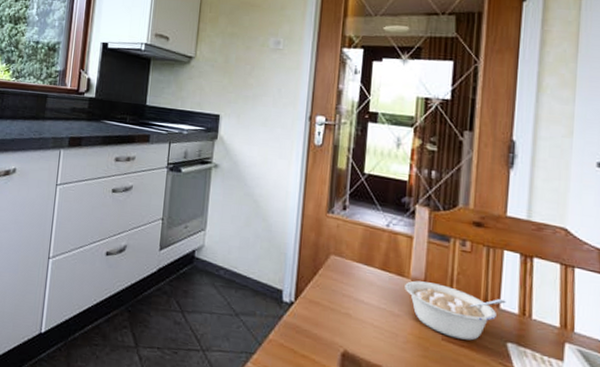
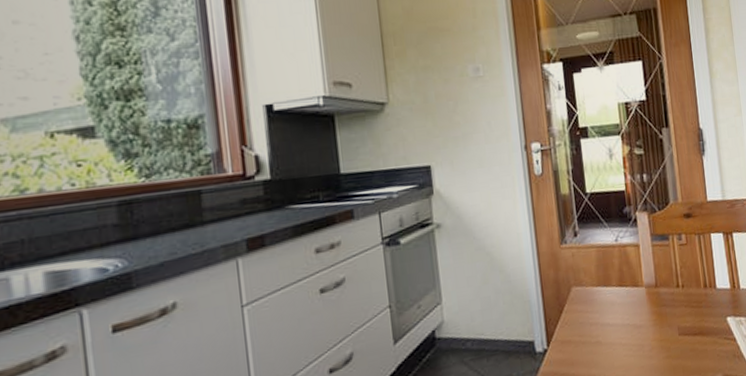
legume: present [405,280,506,341] -> none [641,279,720,330]

